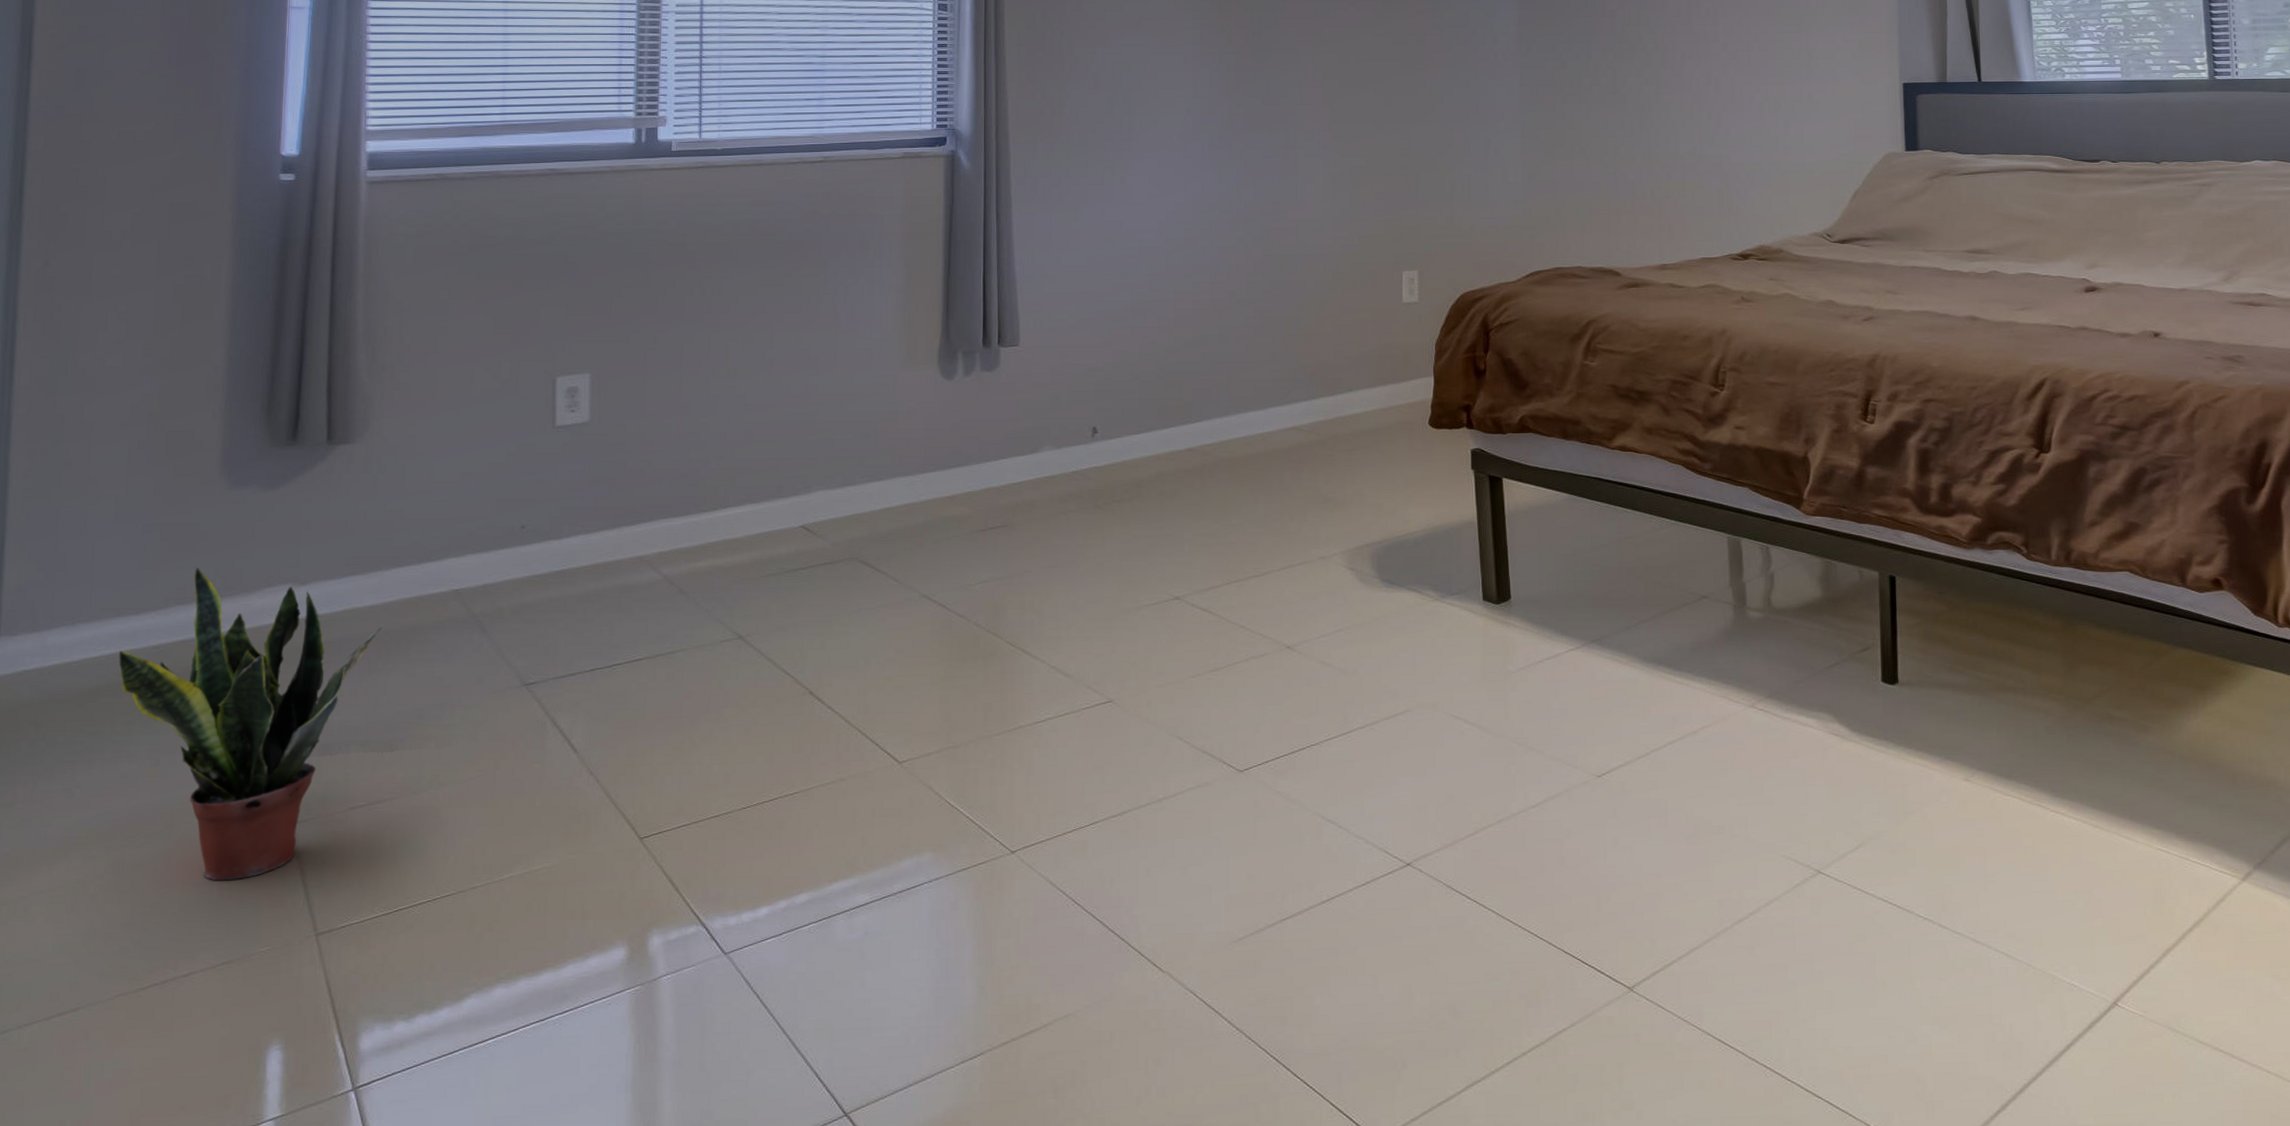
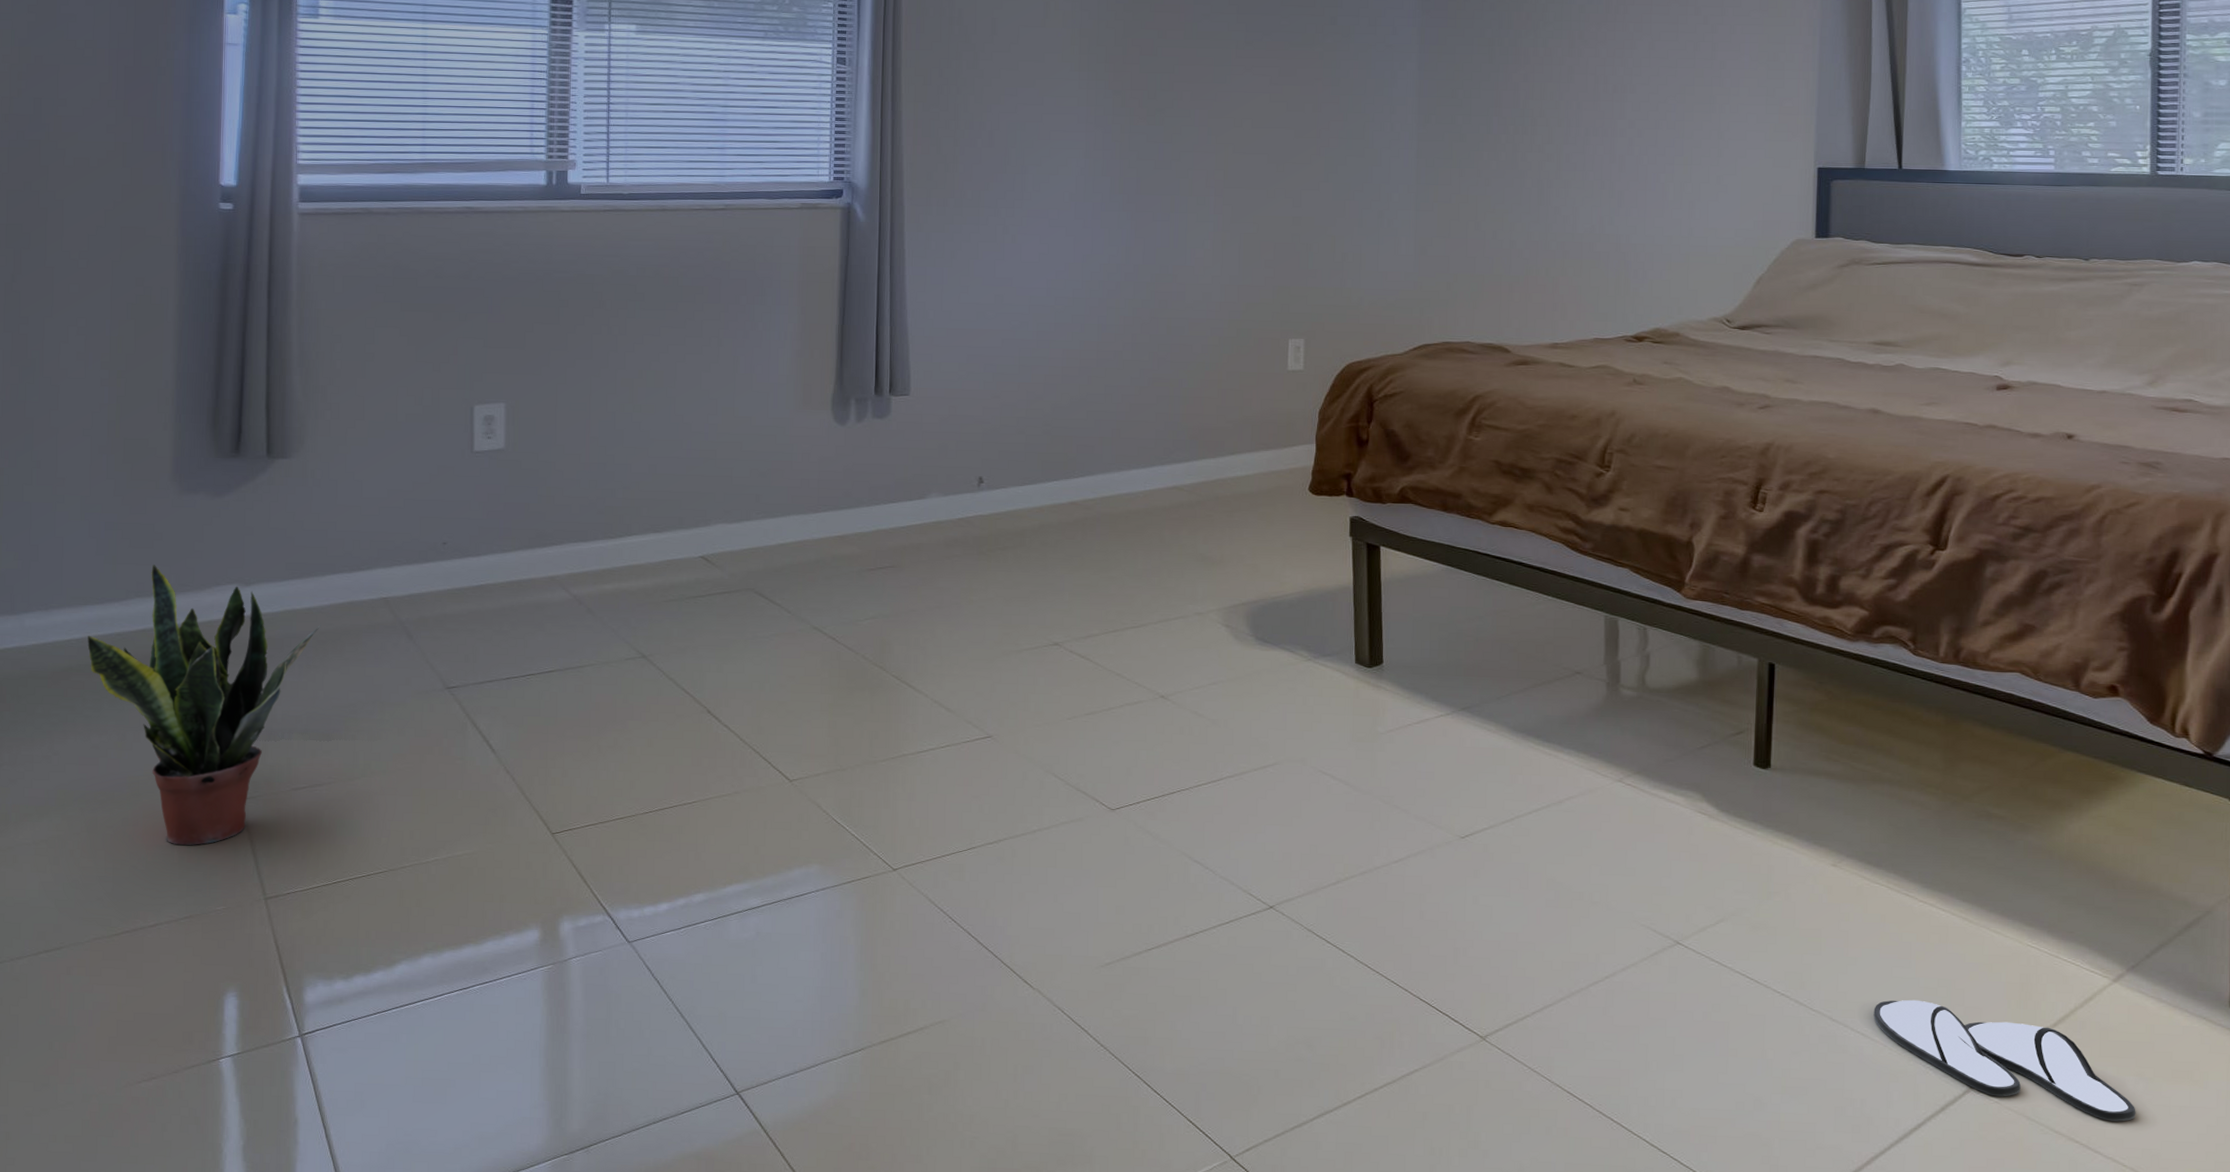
slippers: none [2015,914,2275,1026] -> present [1873,999,2136,1122]

